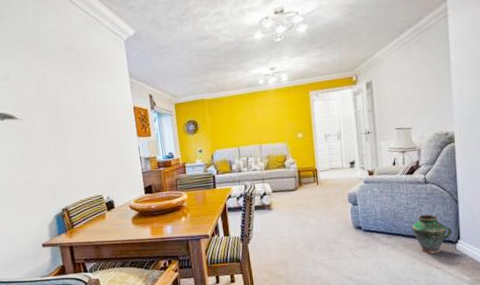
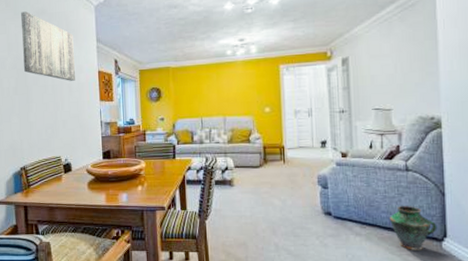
wall art: none [46,48,111,119] -> present [20,11,75,81]

